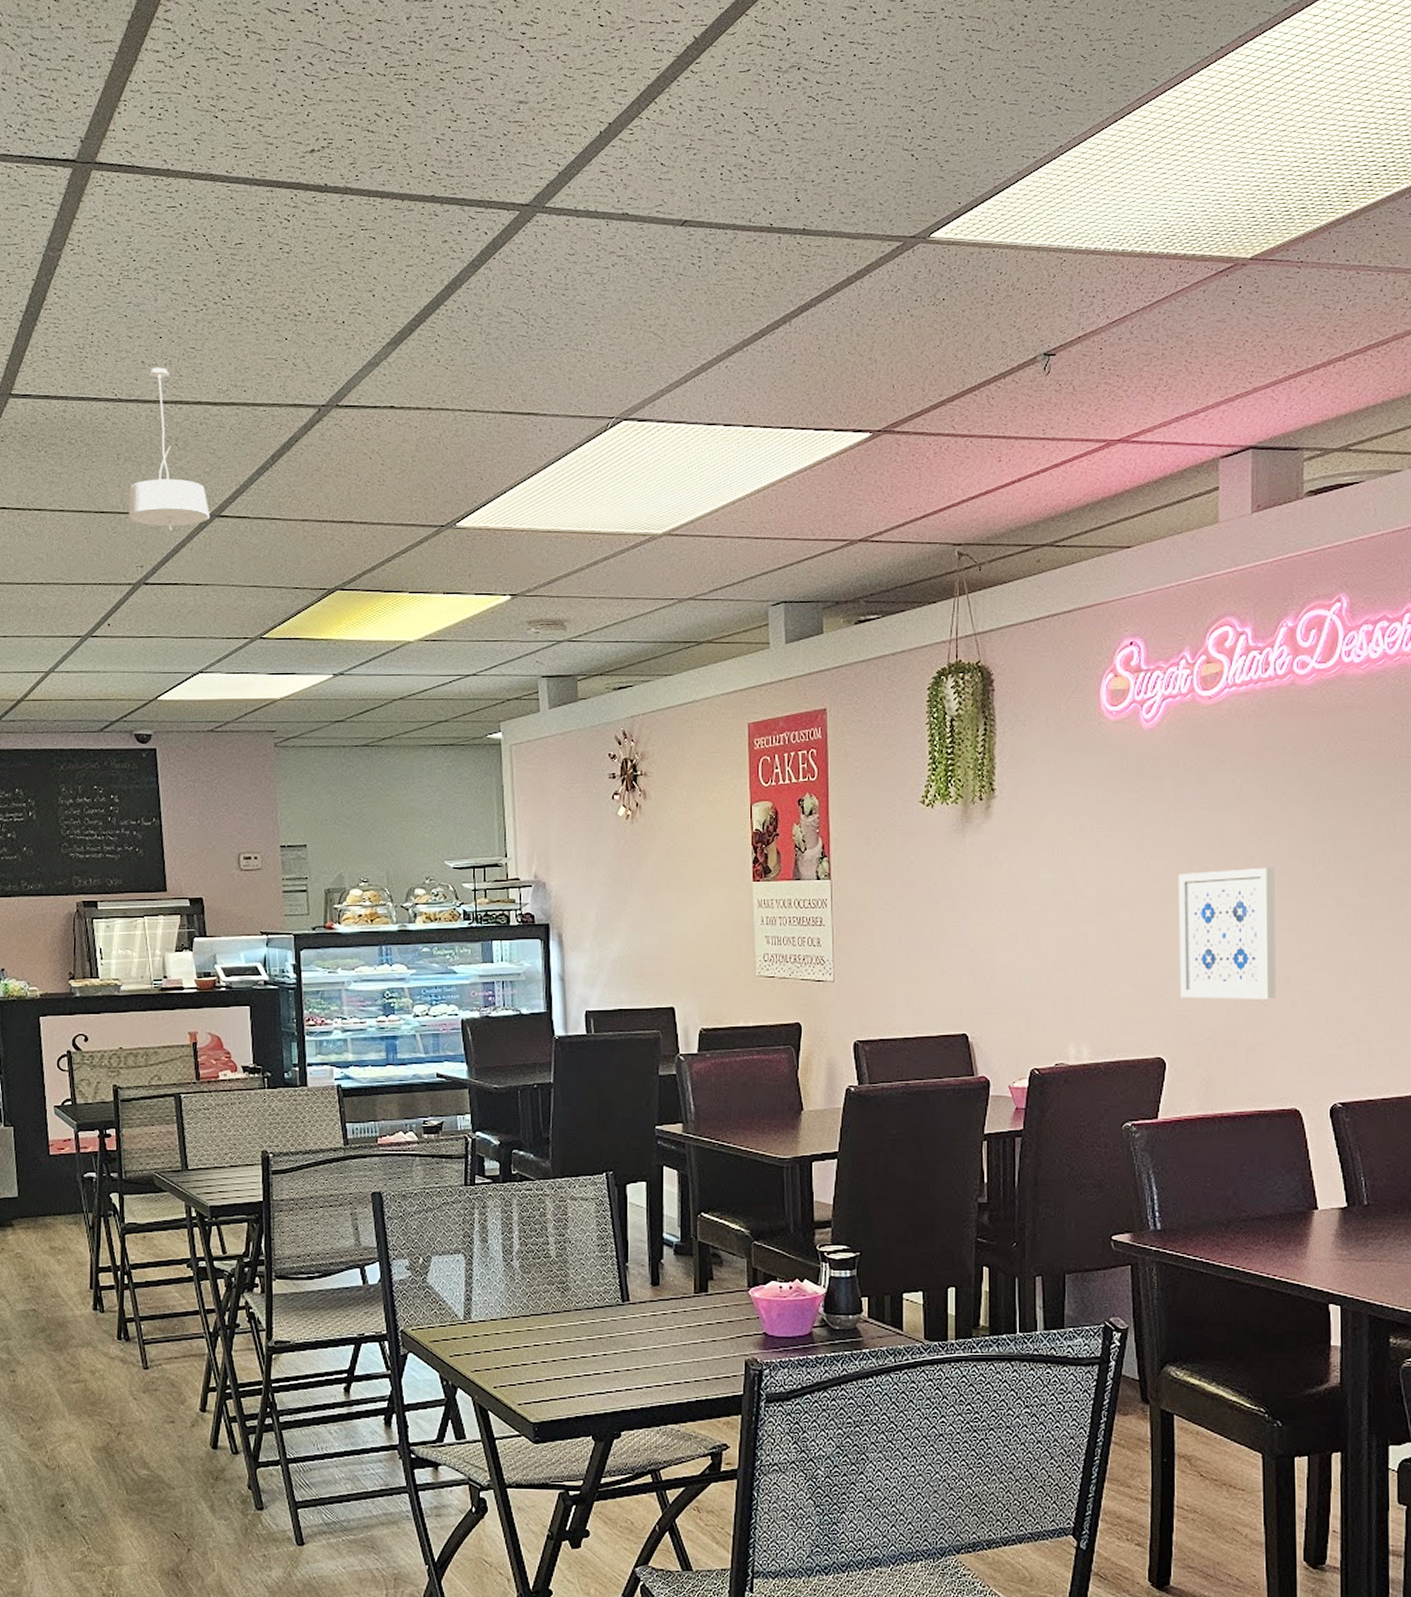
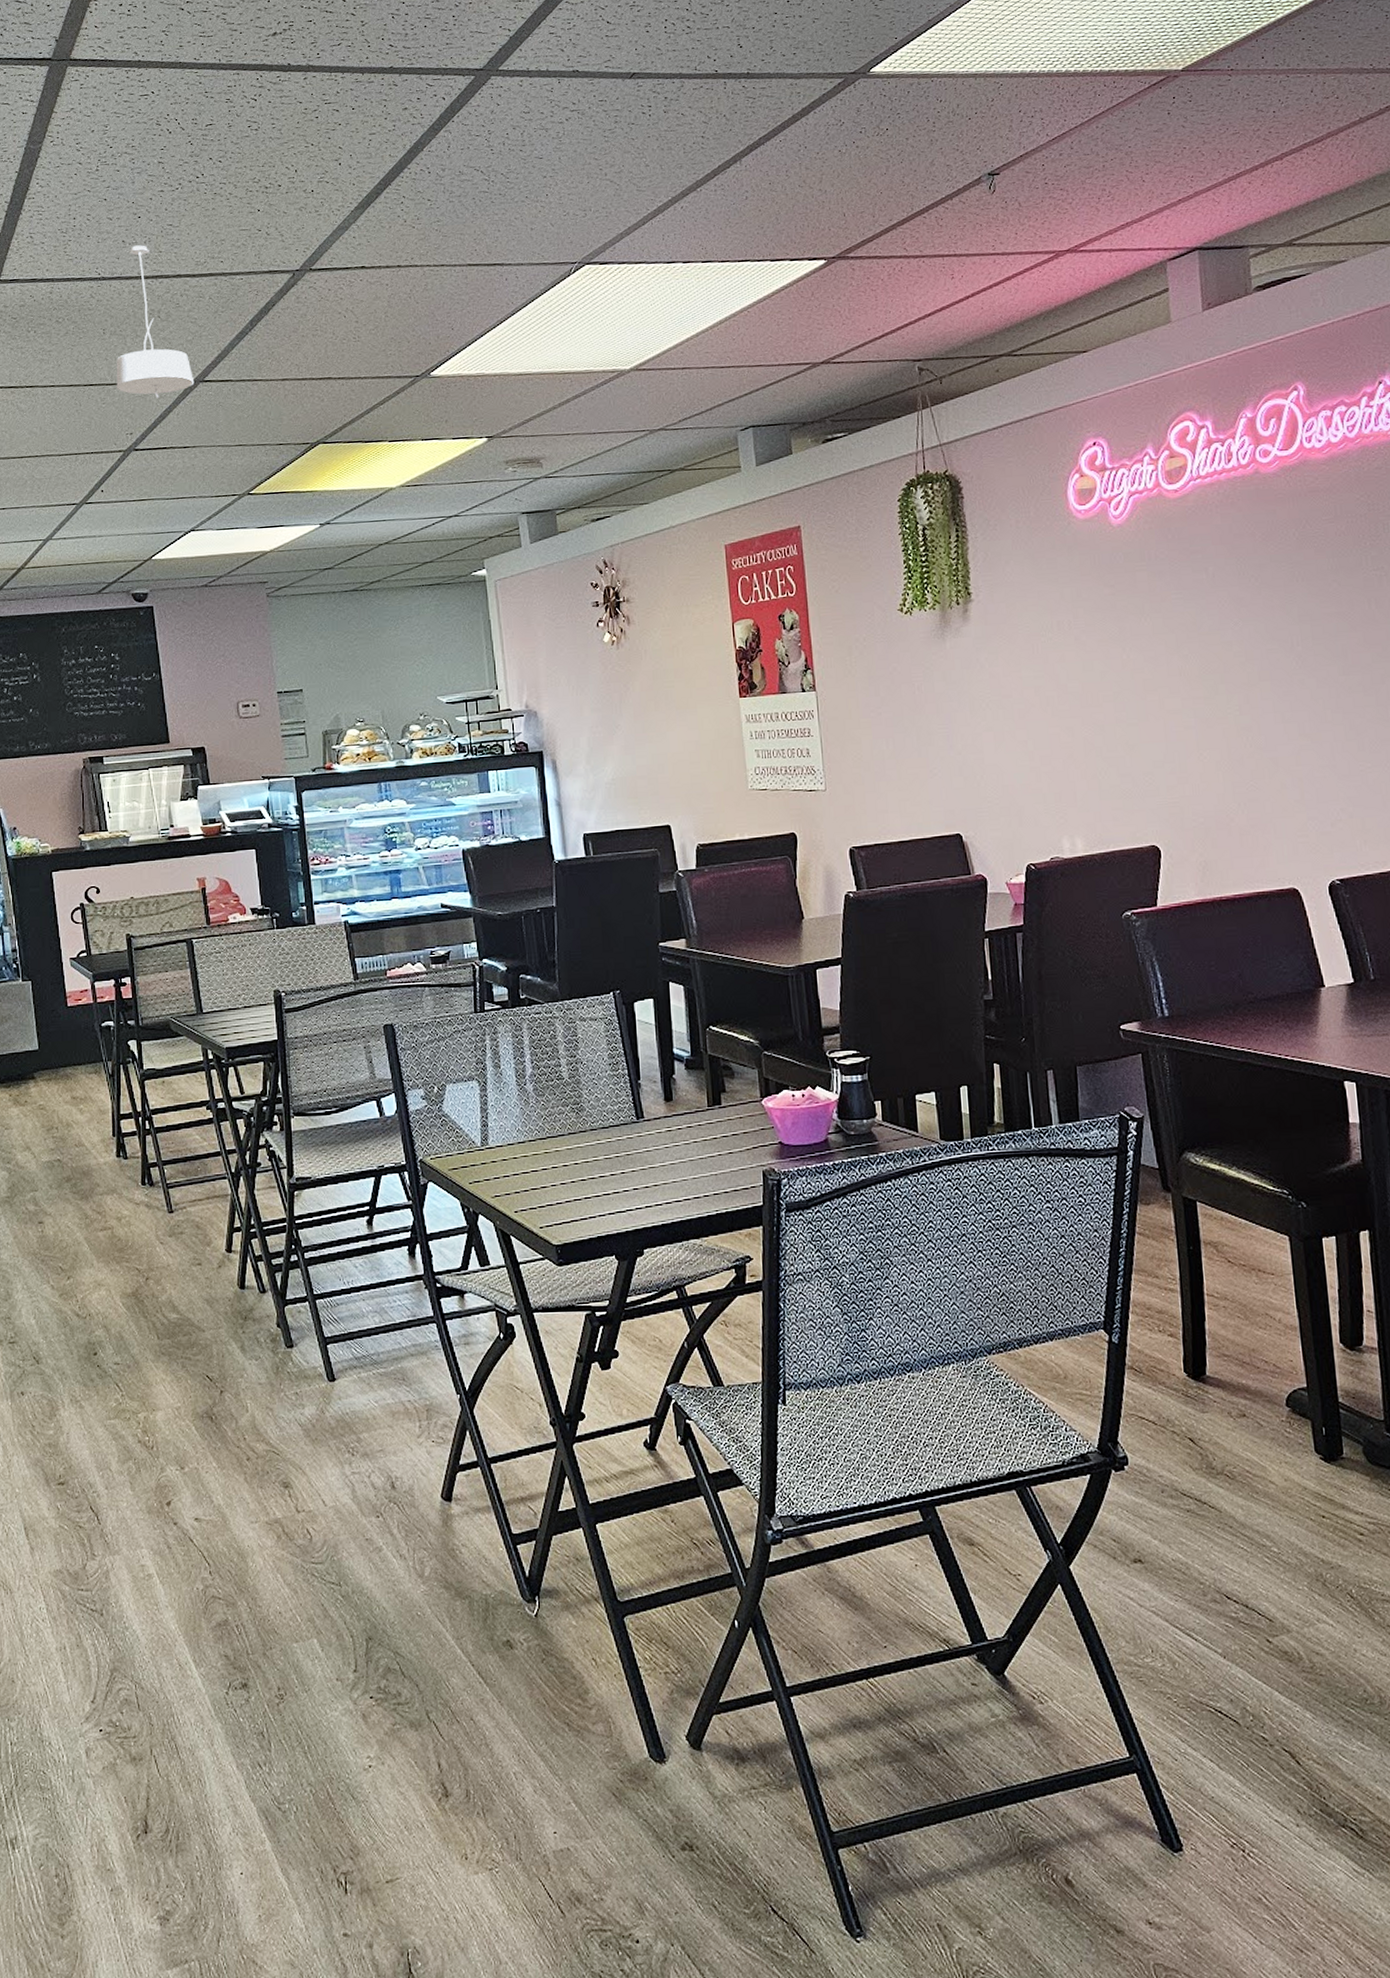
wall art: present [1178,867,1276,999] -> none [1158,651,1266,785]

